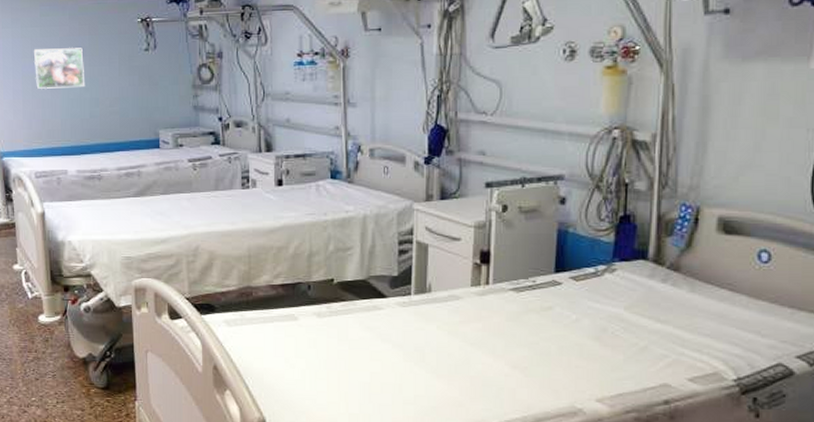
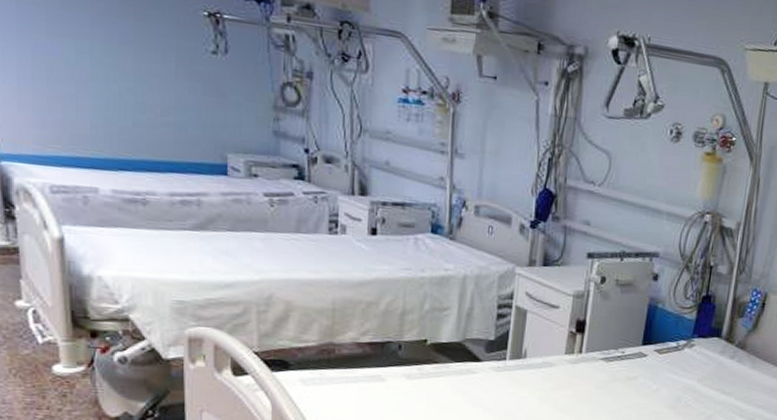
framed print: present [33,48,86,89] -> none [49,24,127,86]

